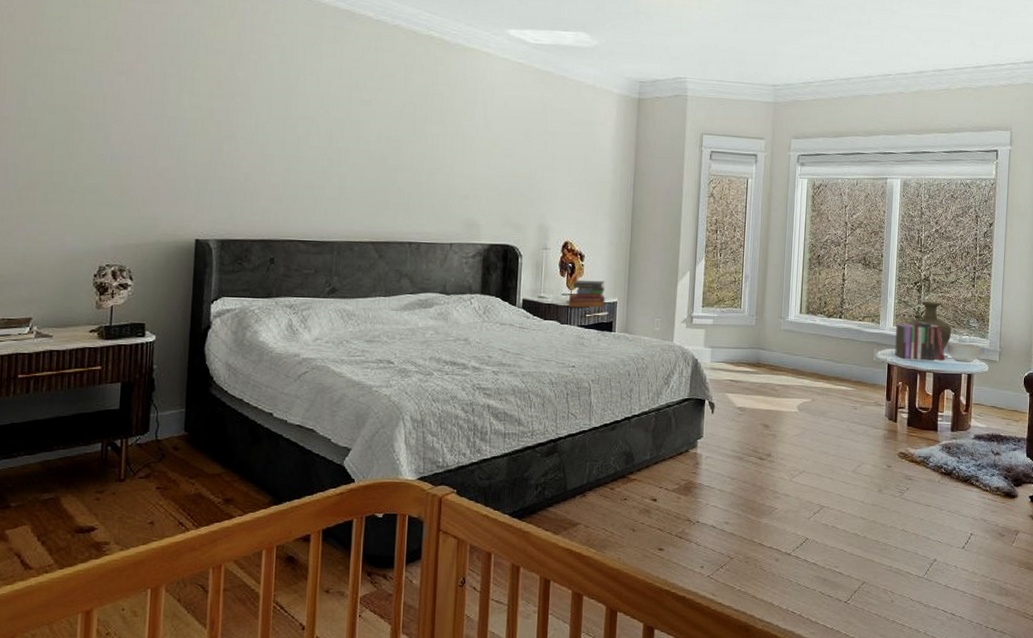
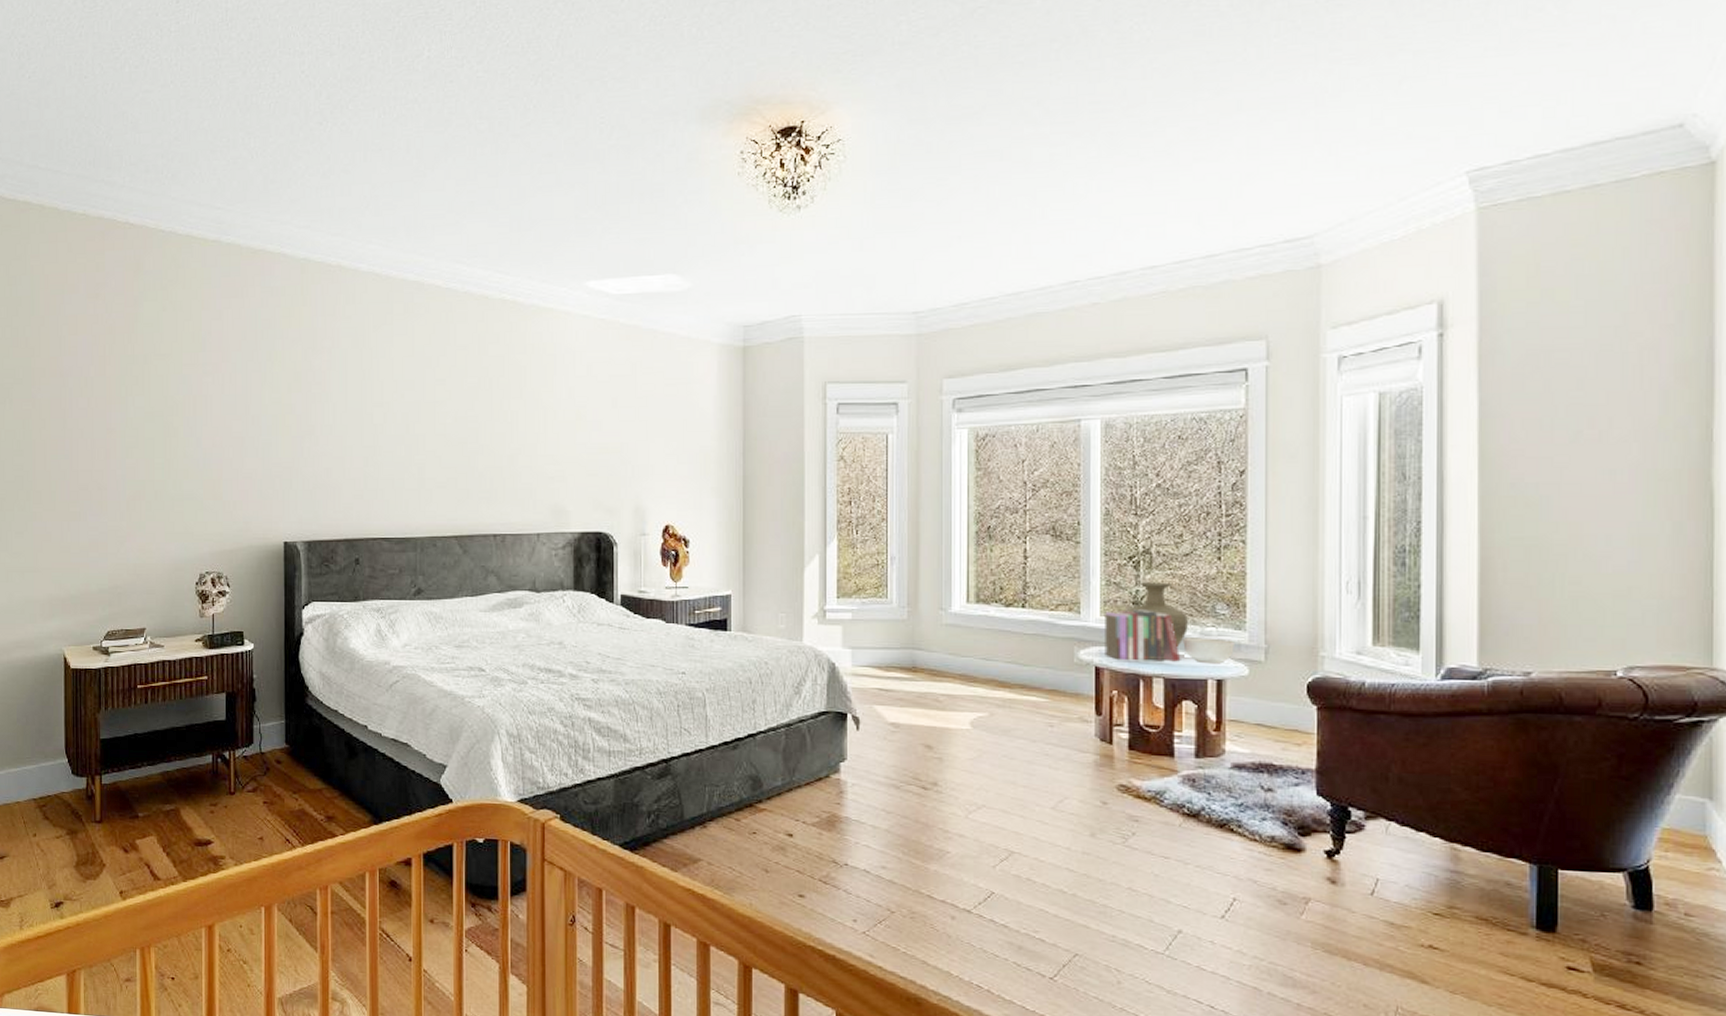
books: present [569,280,605,308] -> none [674,570,717,603]

